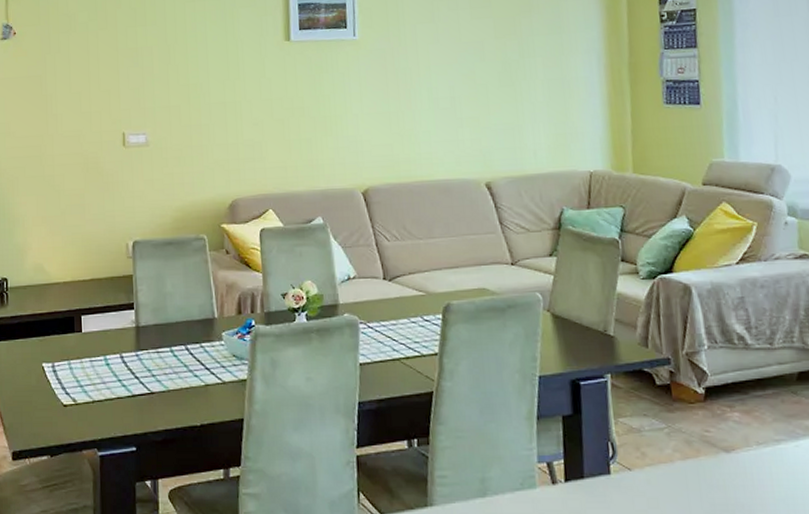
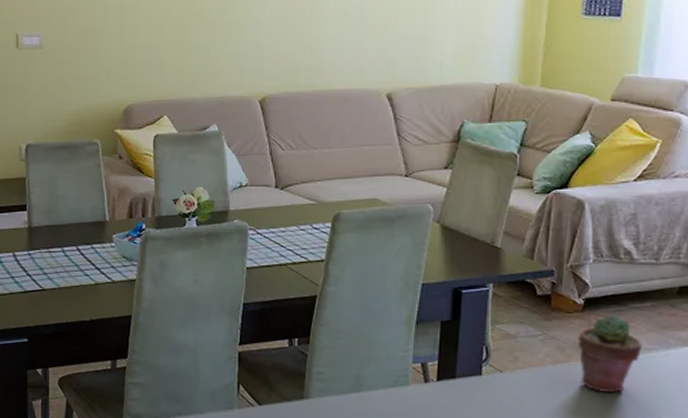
potted succulent: none [704,405,771,489] -> present [578,315,642,392]

